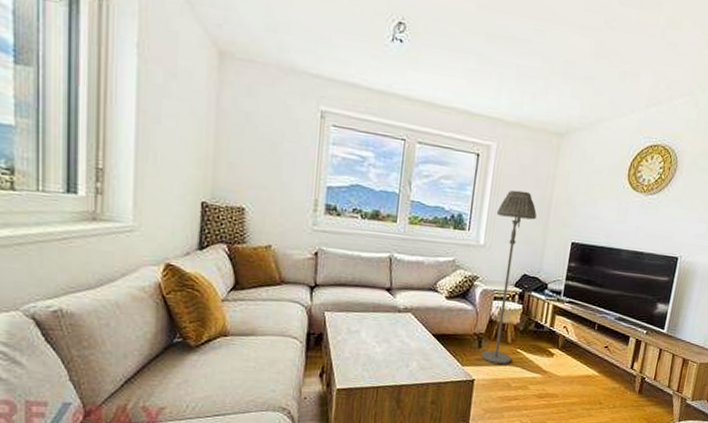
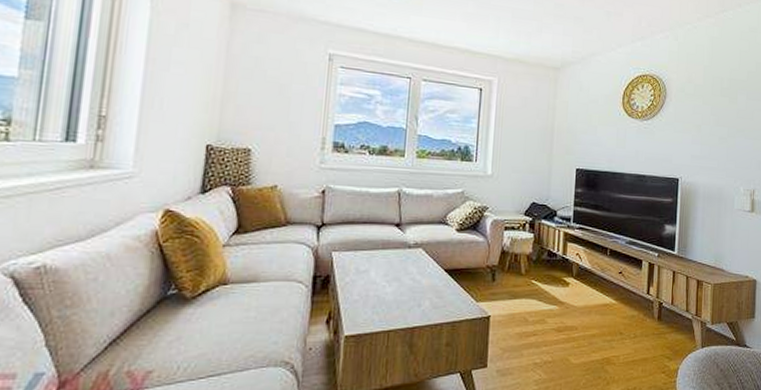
floor lamp: present [481,190,537,365] -> none [495,121,541,298]

